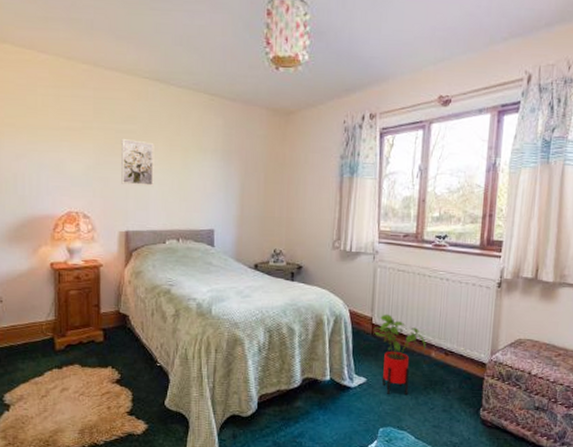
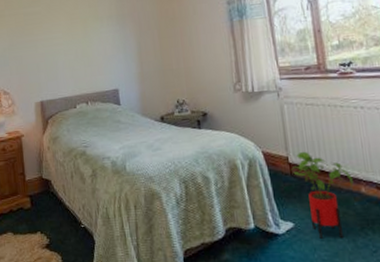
wall art: present [121,139,154,187] -> none [29,19,61,60]

